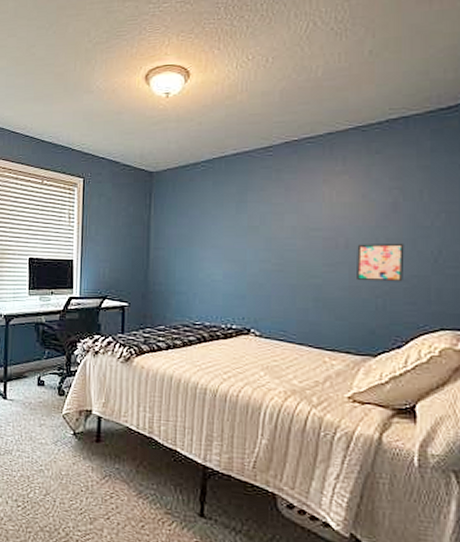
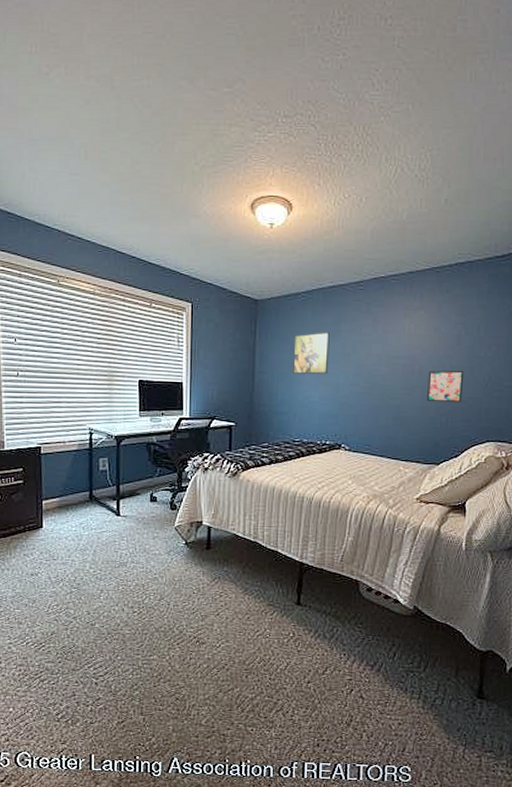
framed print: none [192,203,234,251] -> present [293,332,330,375]

